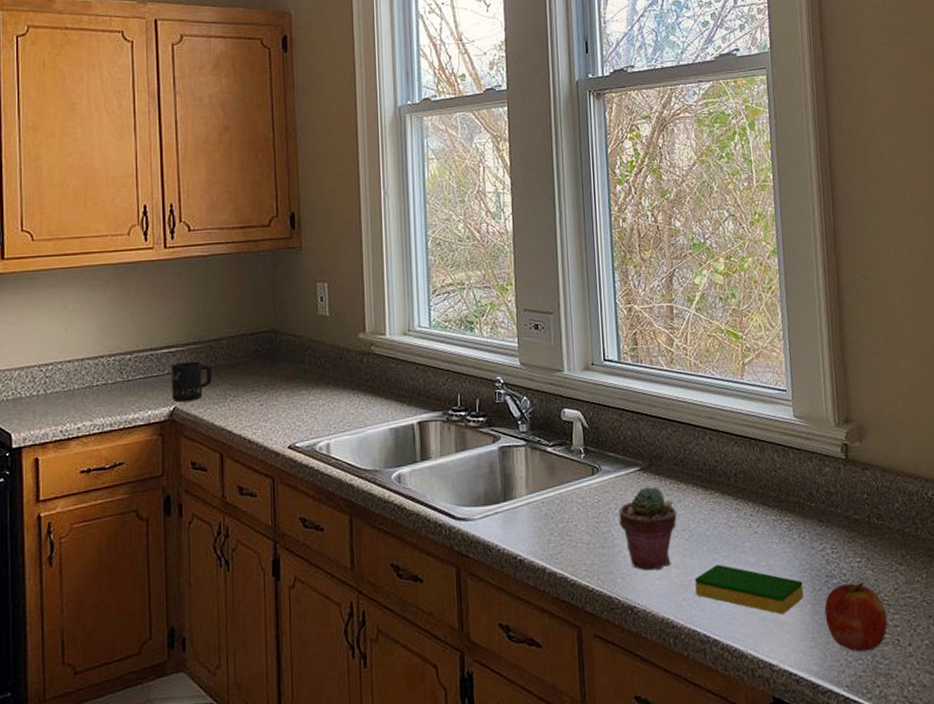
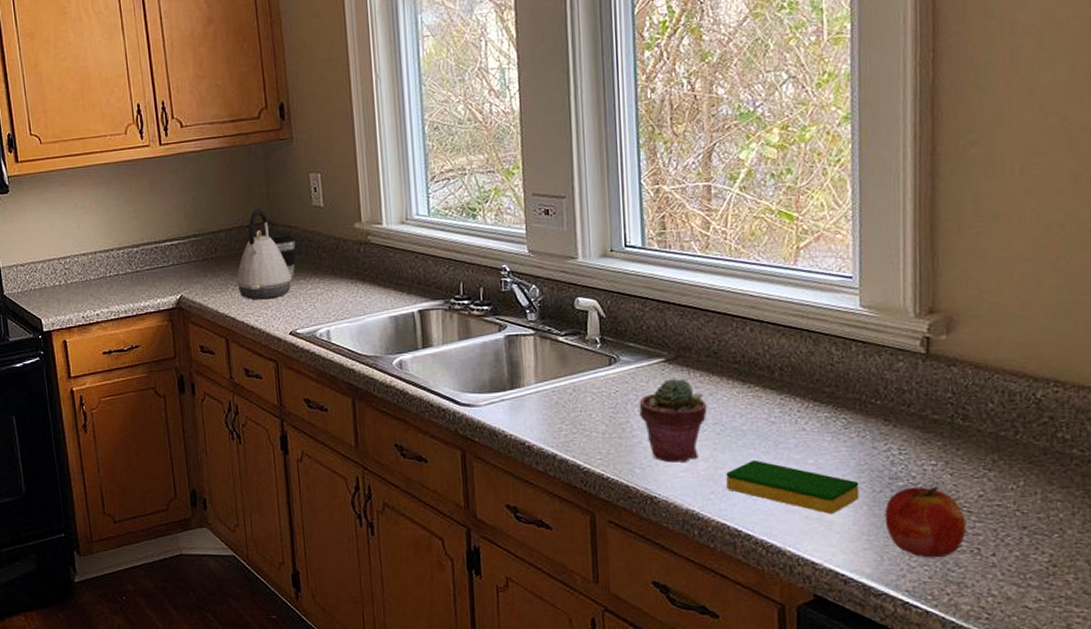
mug: present [172,361,213,402] -> none [175,253,214,291]
kettle: none [235,317,294,412] -> present [235,209,292,300]
coffee cup: none [272,342,300,388] -> present [269,233,296,277]

